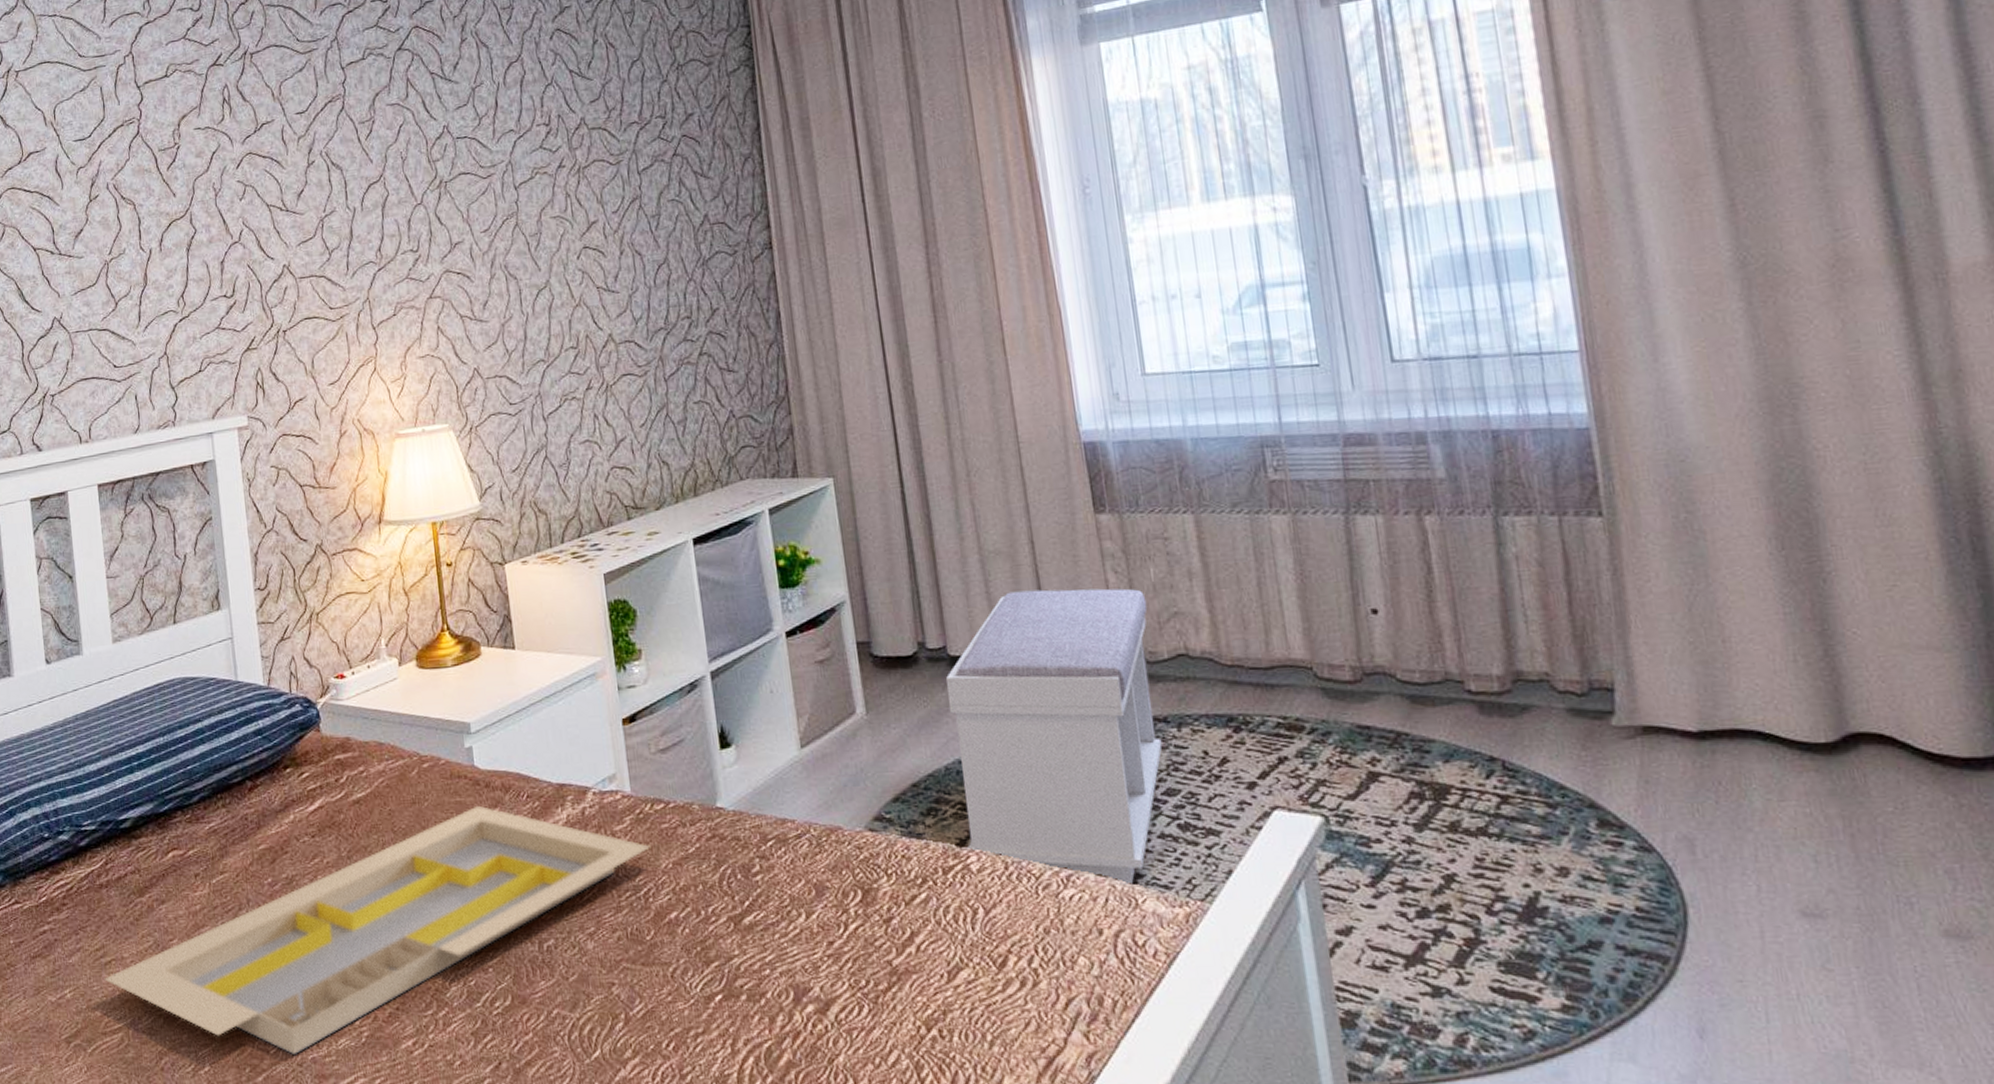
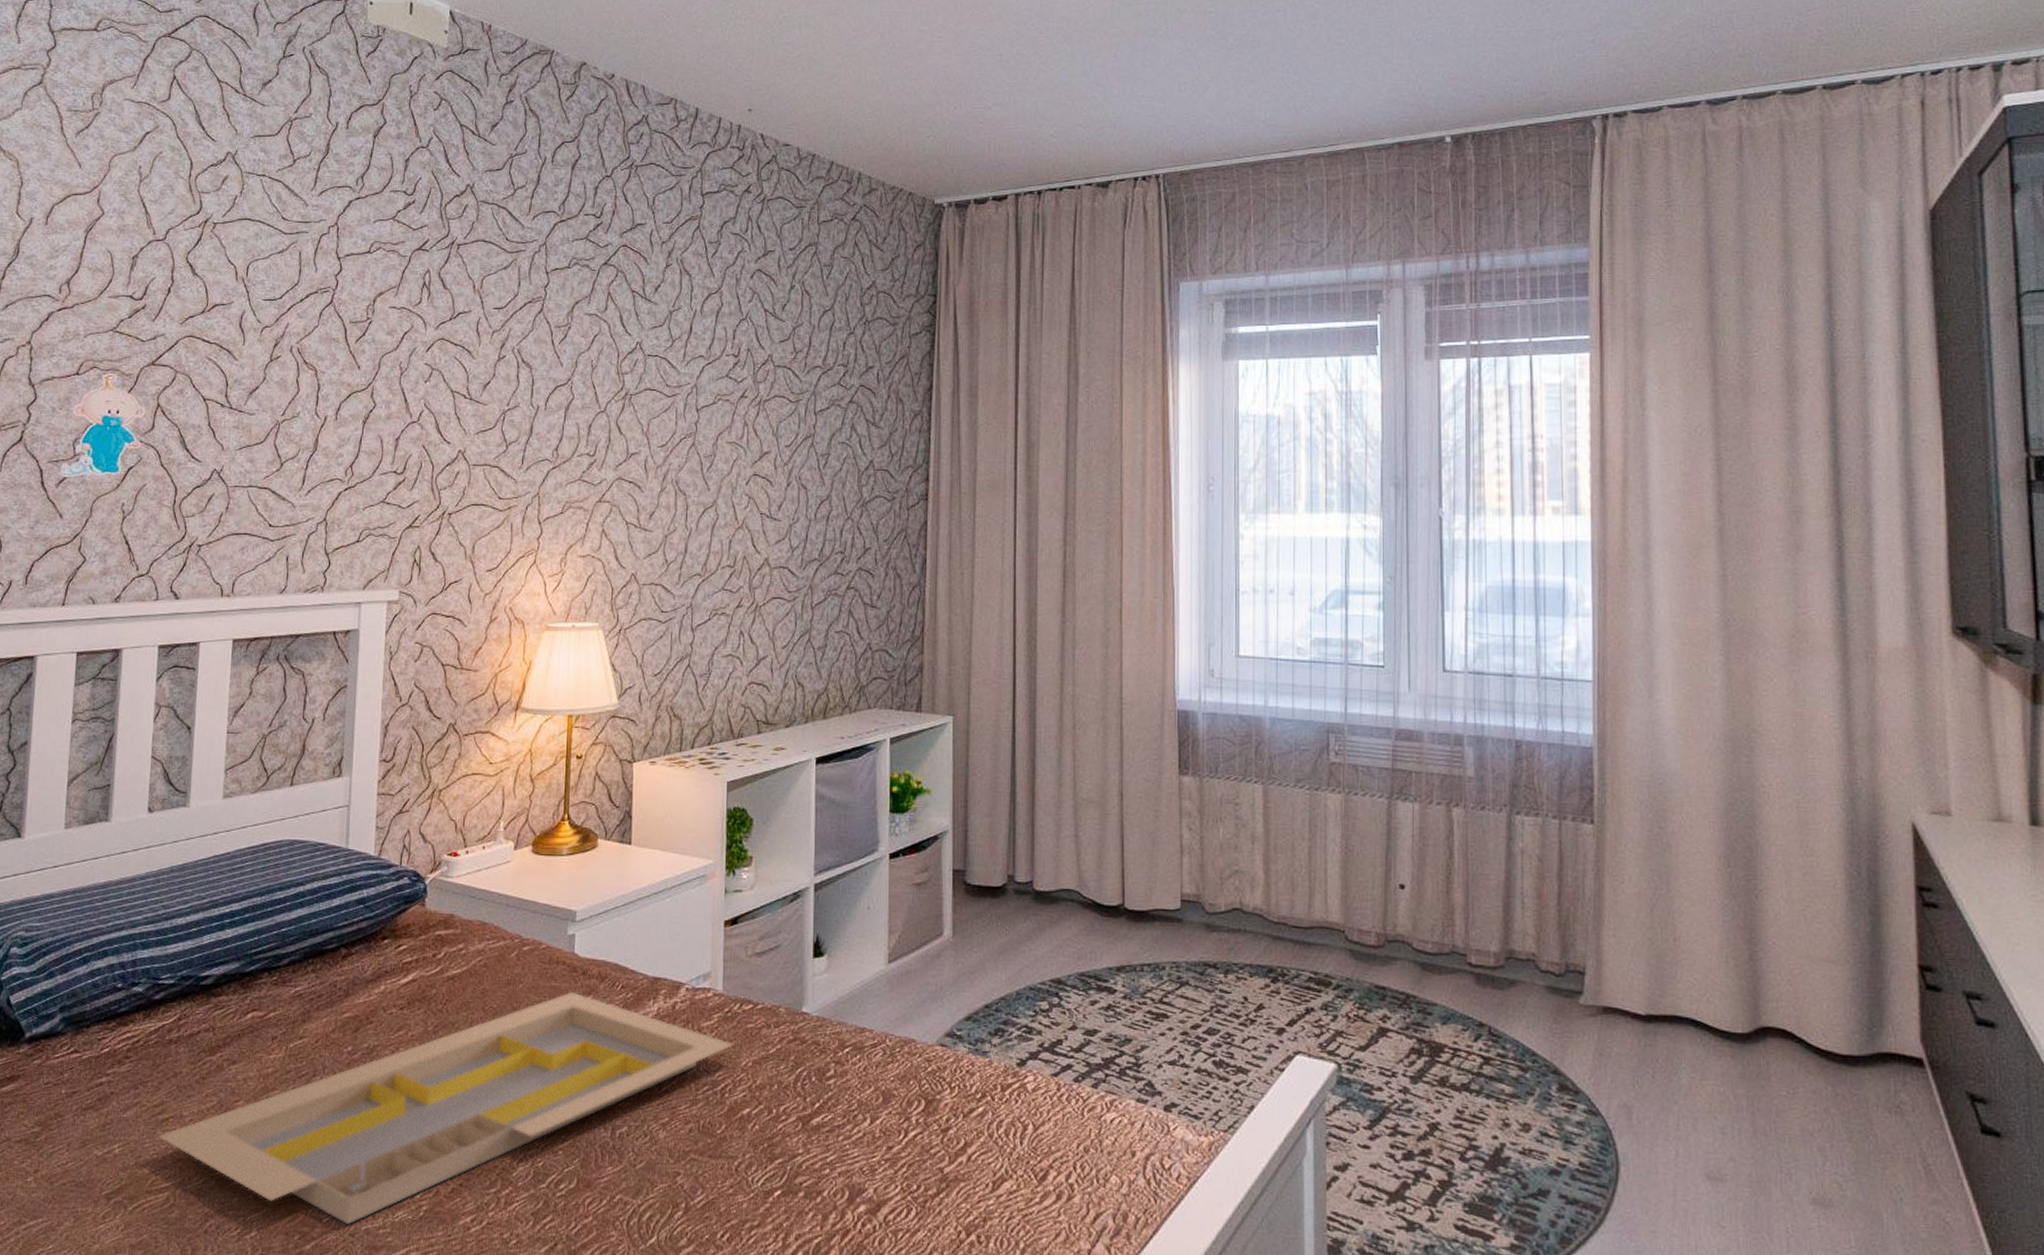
bench: present [946,588,1163,885] -> none [1025,837,1213,1112]

